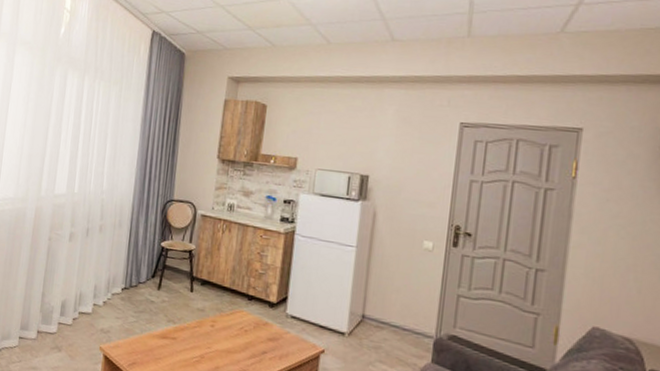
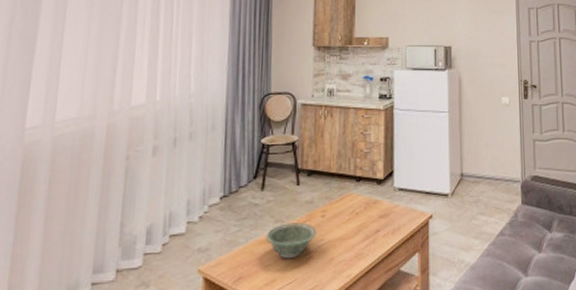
bowl: none [158,324,206,358] -> present [266,222,317,259]

